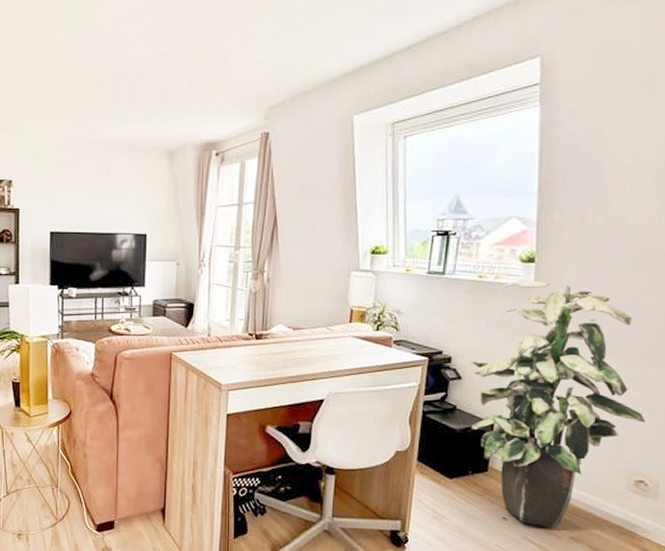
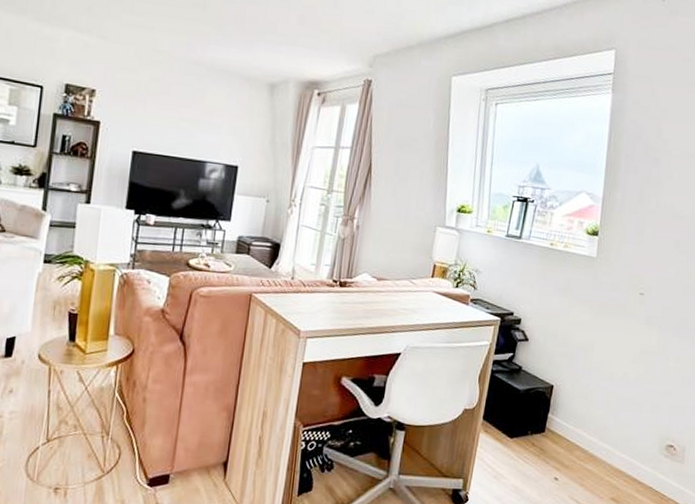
indoor plant: present [471,280,646,529] -> none [534,251,678,490]

